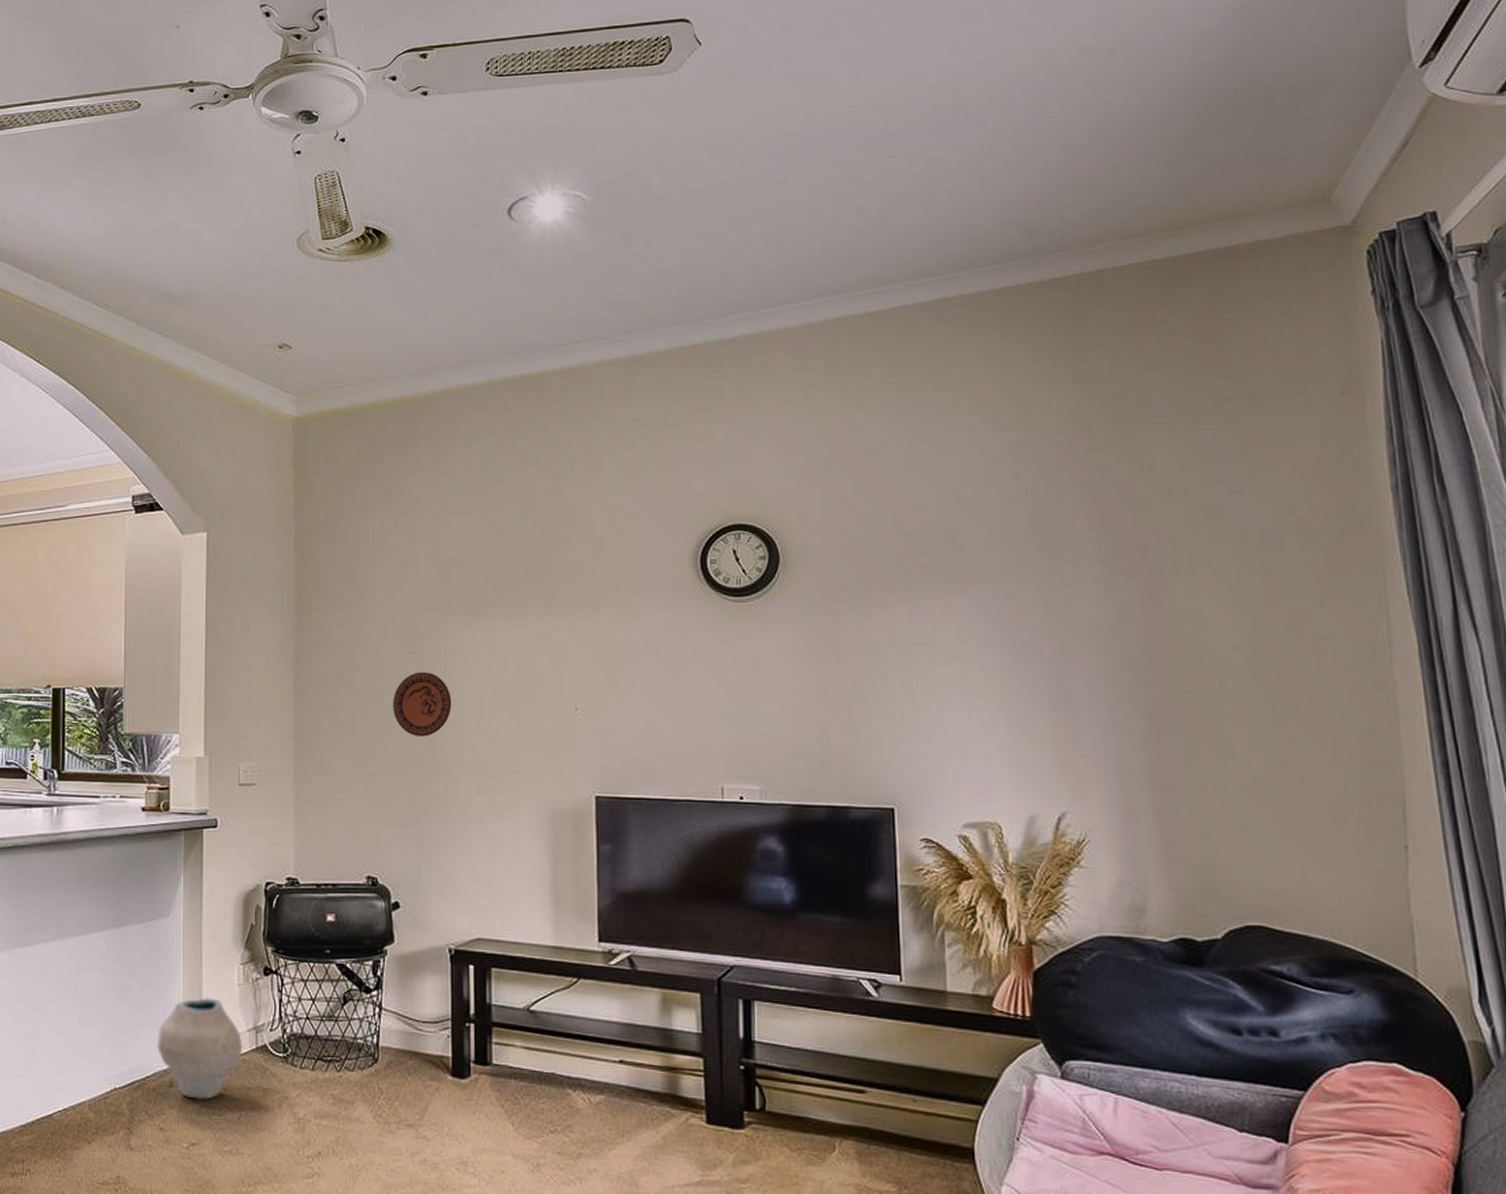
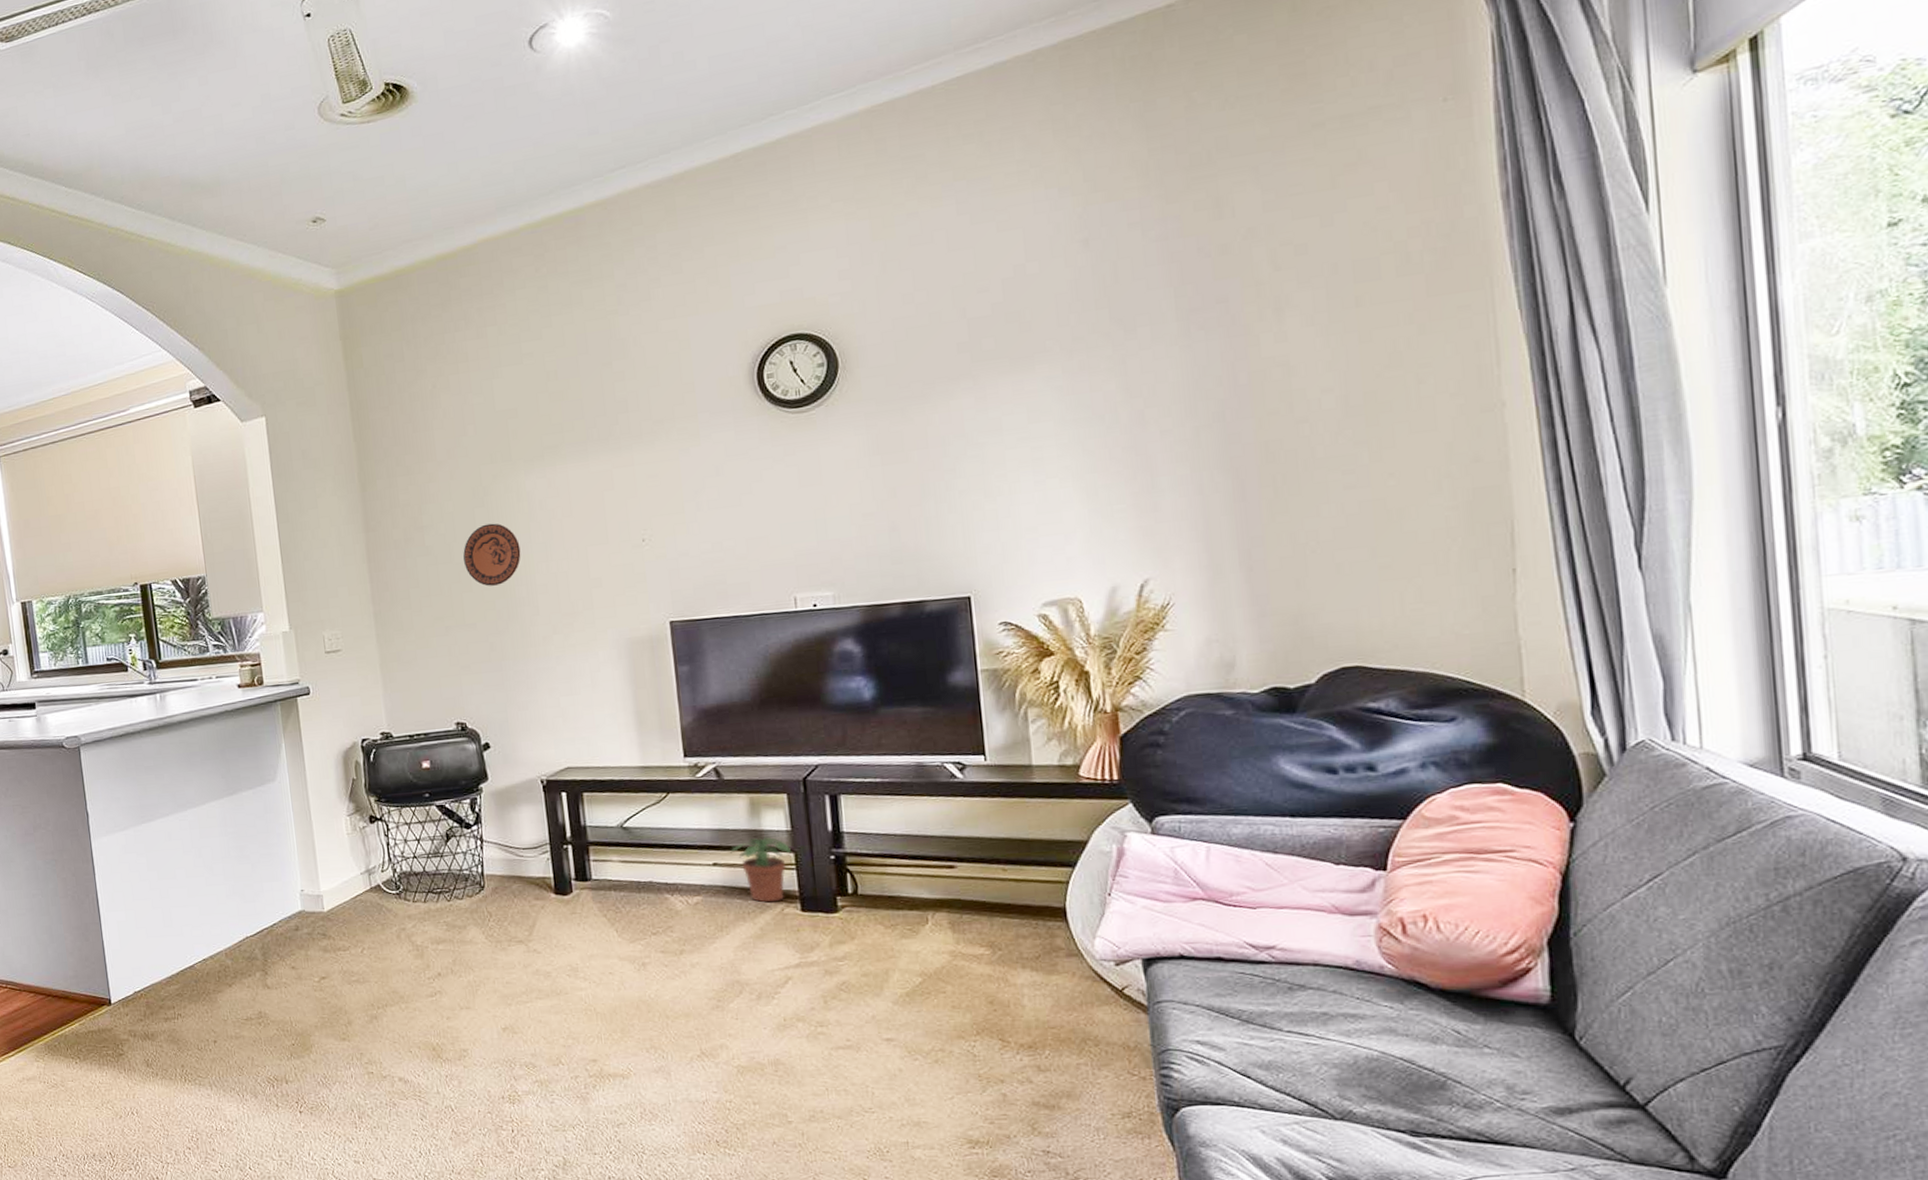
vase: present [157,997,243,1101] -> none [279,848,358,940]
potted plant: none [638,1037,701,1110] -> present [730,836,792,903]

